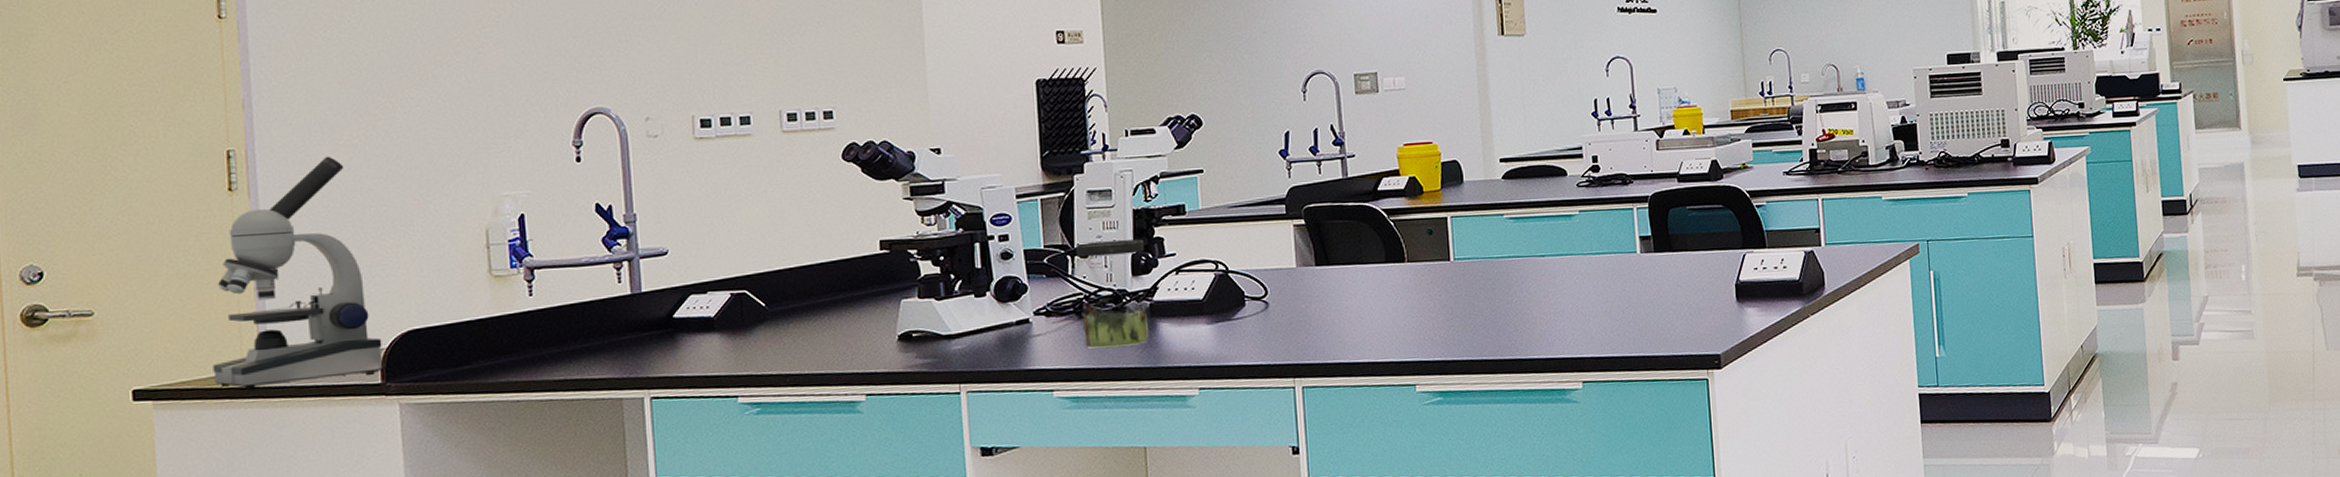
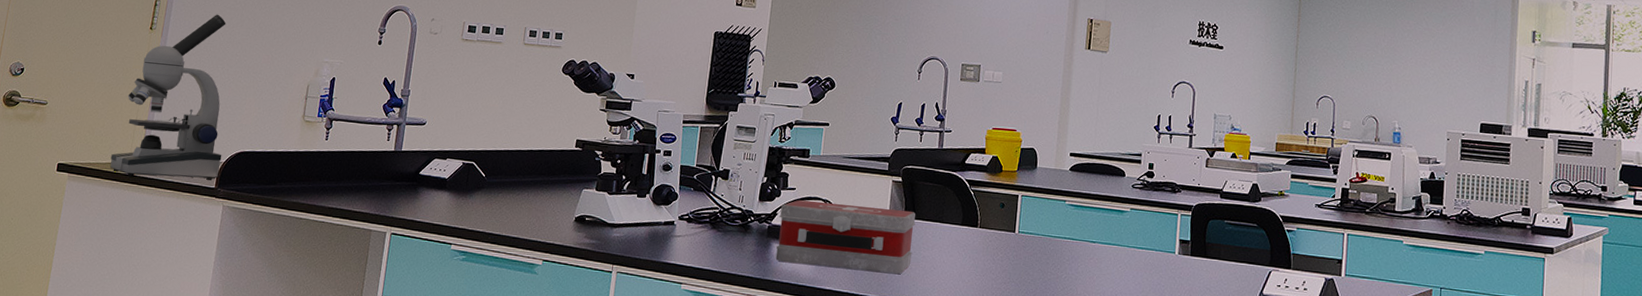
jar: present [1076,239,1150,348] -> none [712,167,773,258]
first aid kit: none [1161,257,1333,344] -> present [775,200,916,275]

